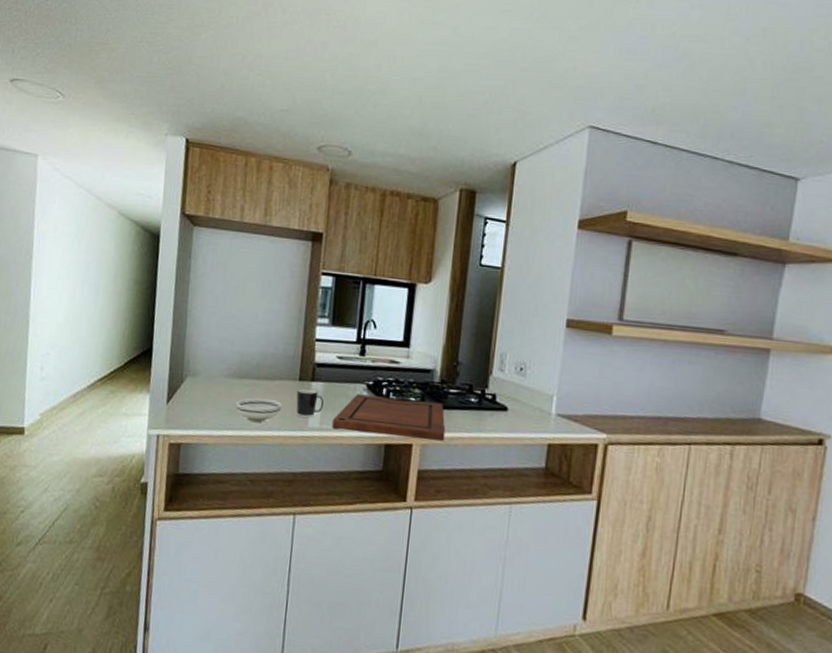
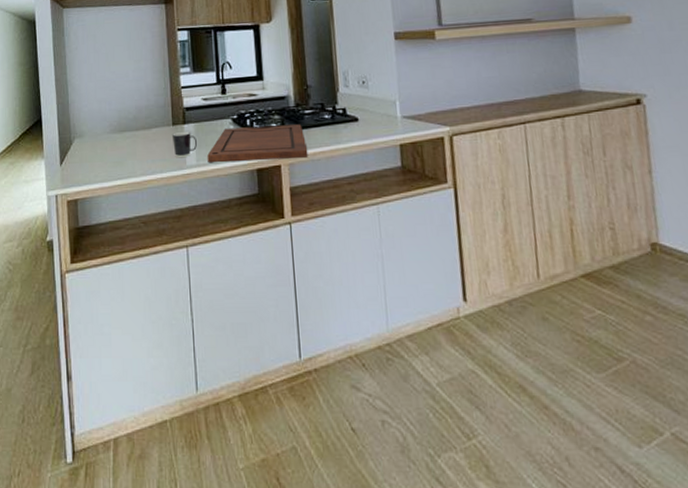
bowl: present [235,398,282,422] -> none [121,146,161,168]

